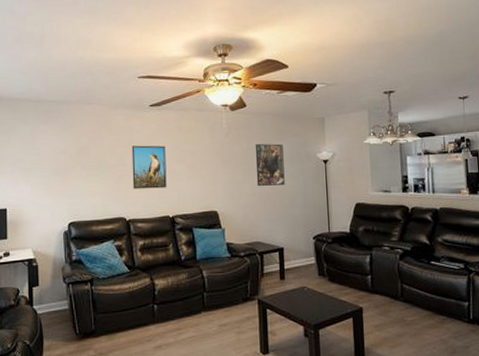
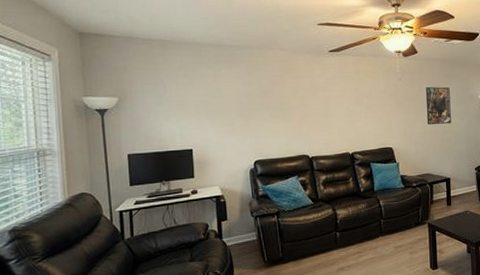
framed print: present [131,145,167,189] -> none [313,88,347,129]

